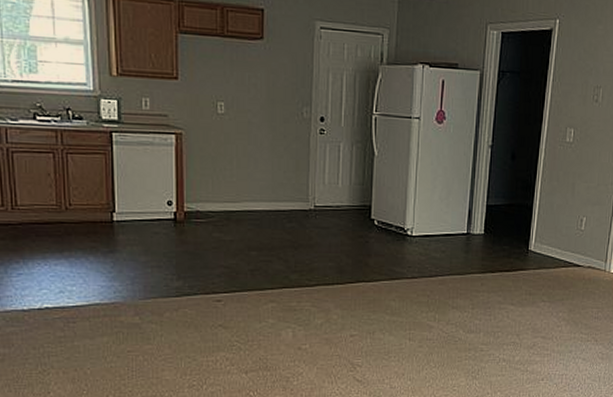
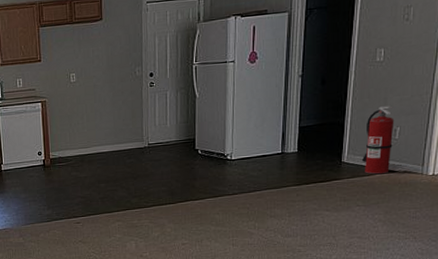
fire extinguisher: none [548,192,581,268] -> present [361,105,394,175]

